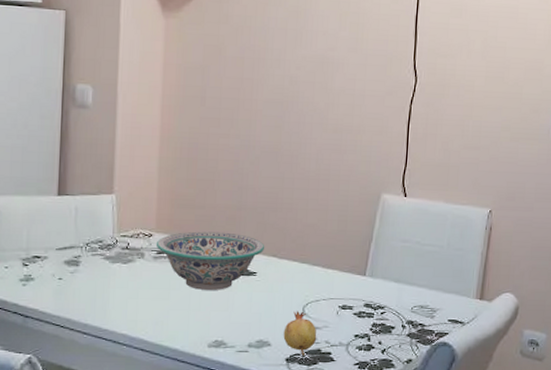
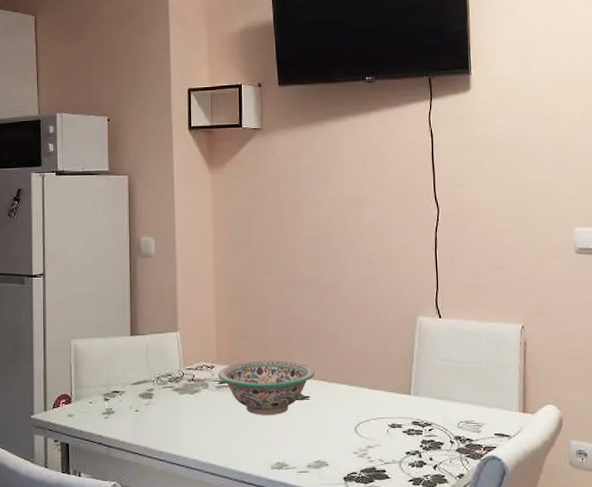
fruit: present [283,311,317,356] -> none [339,431,371,474]

